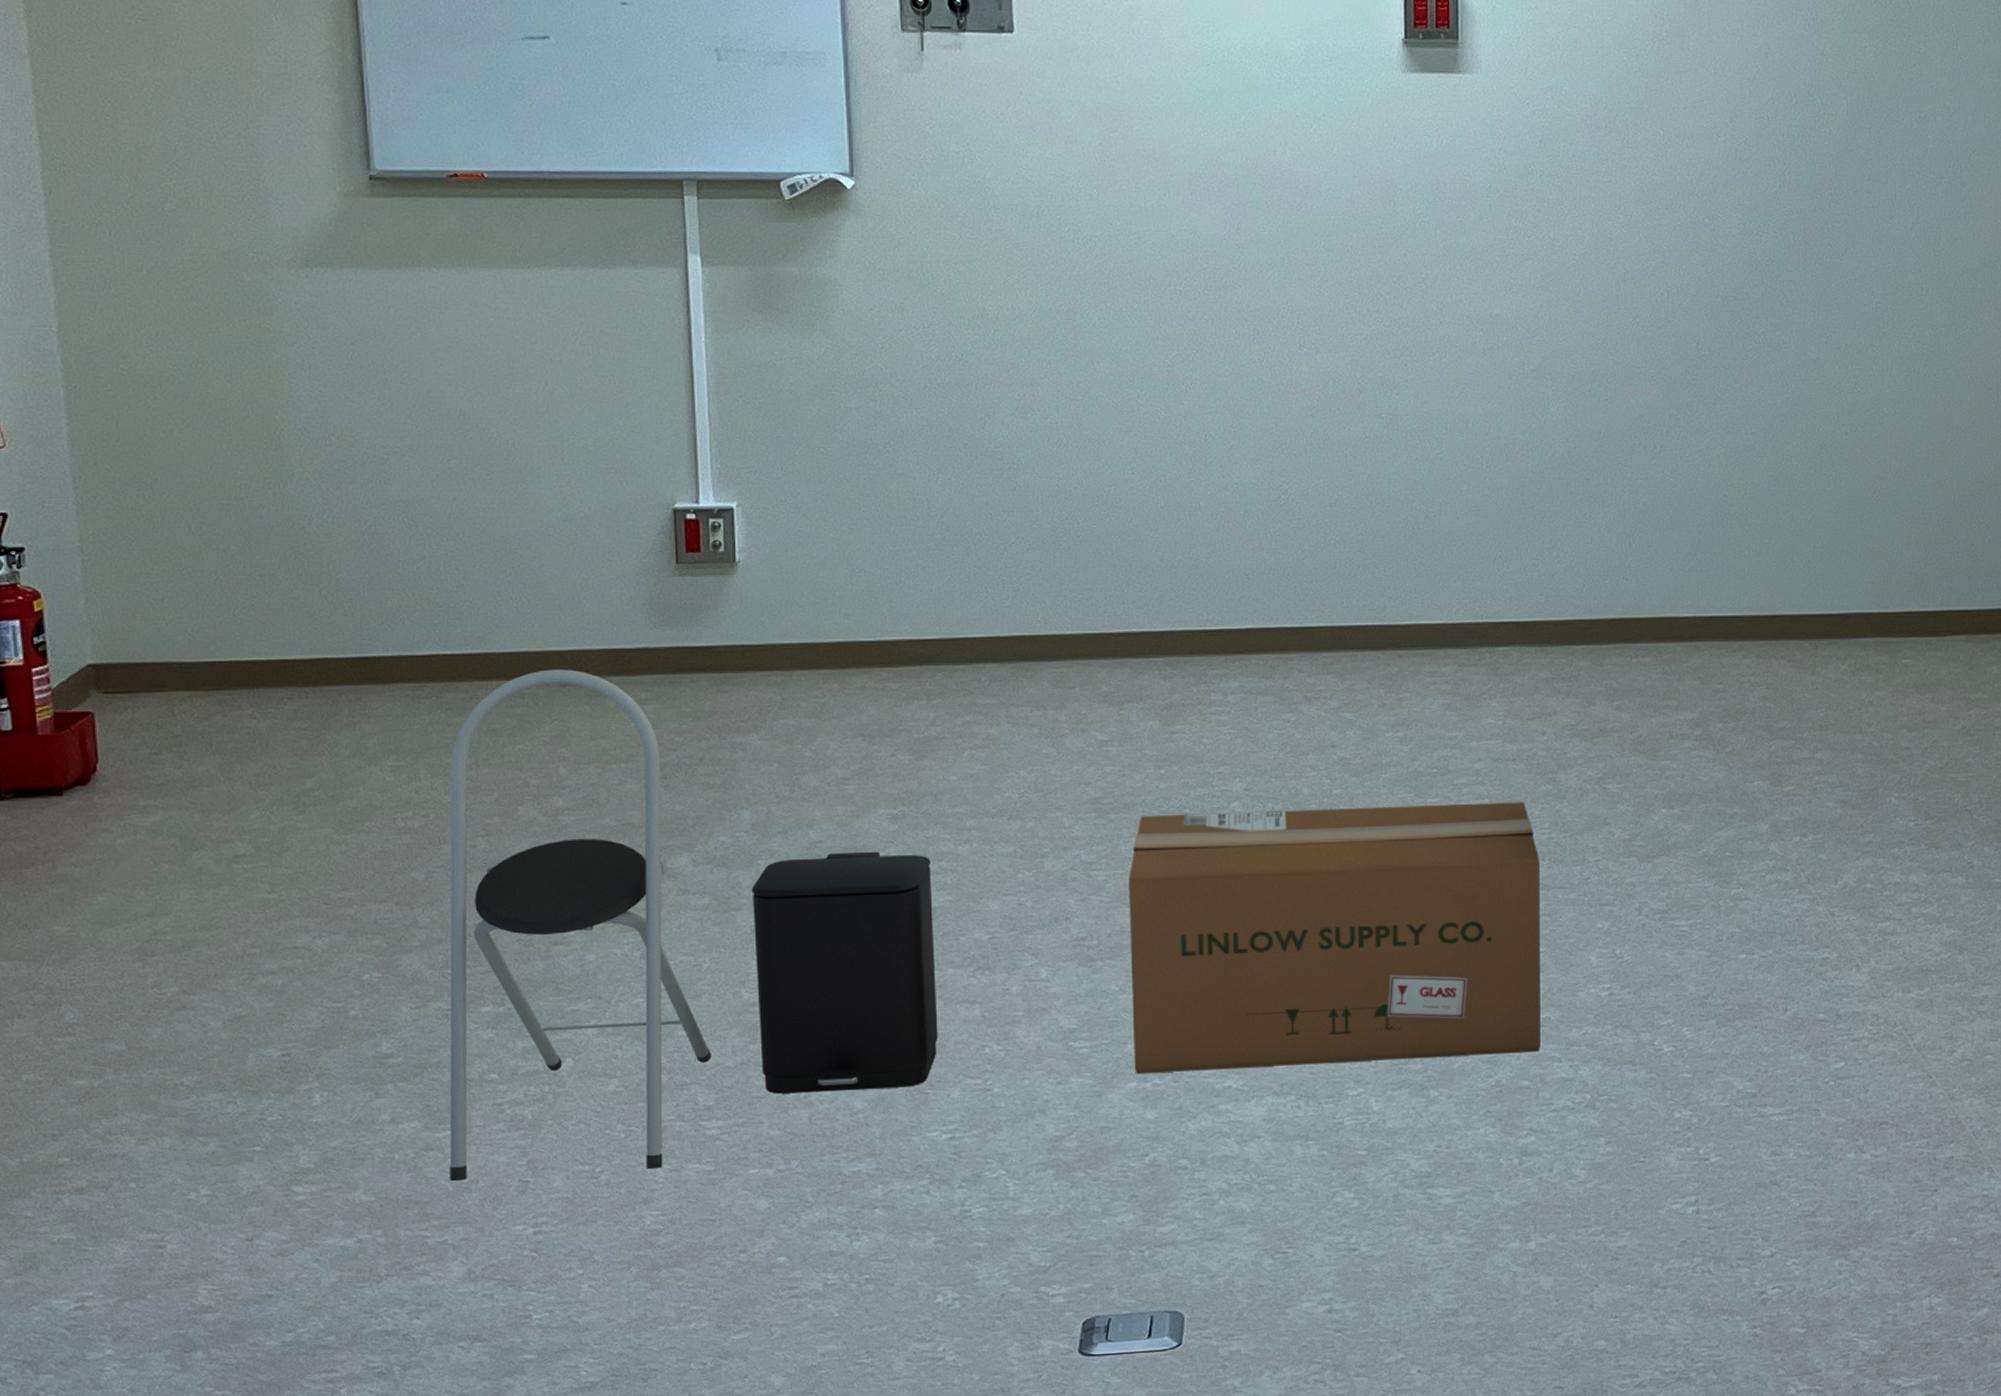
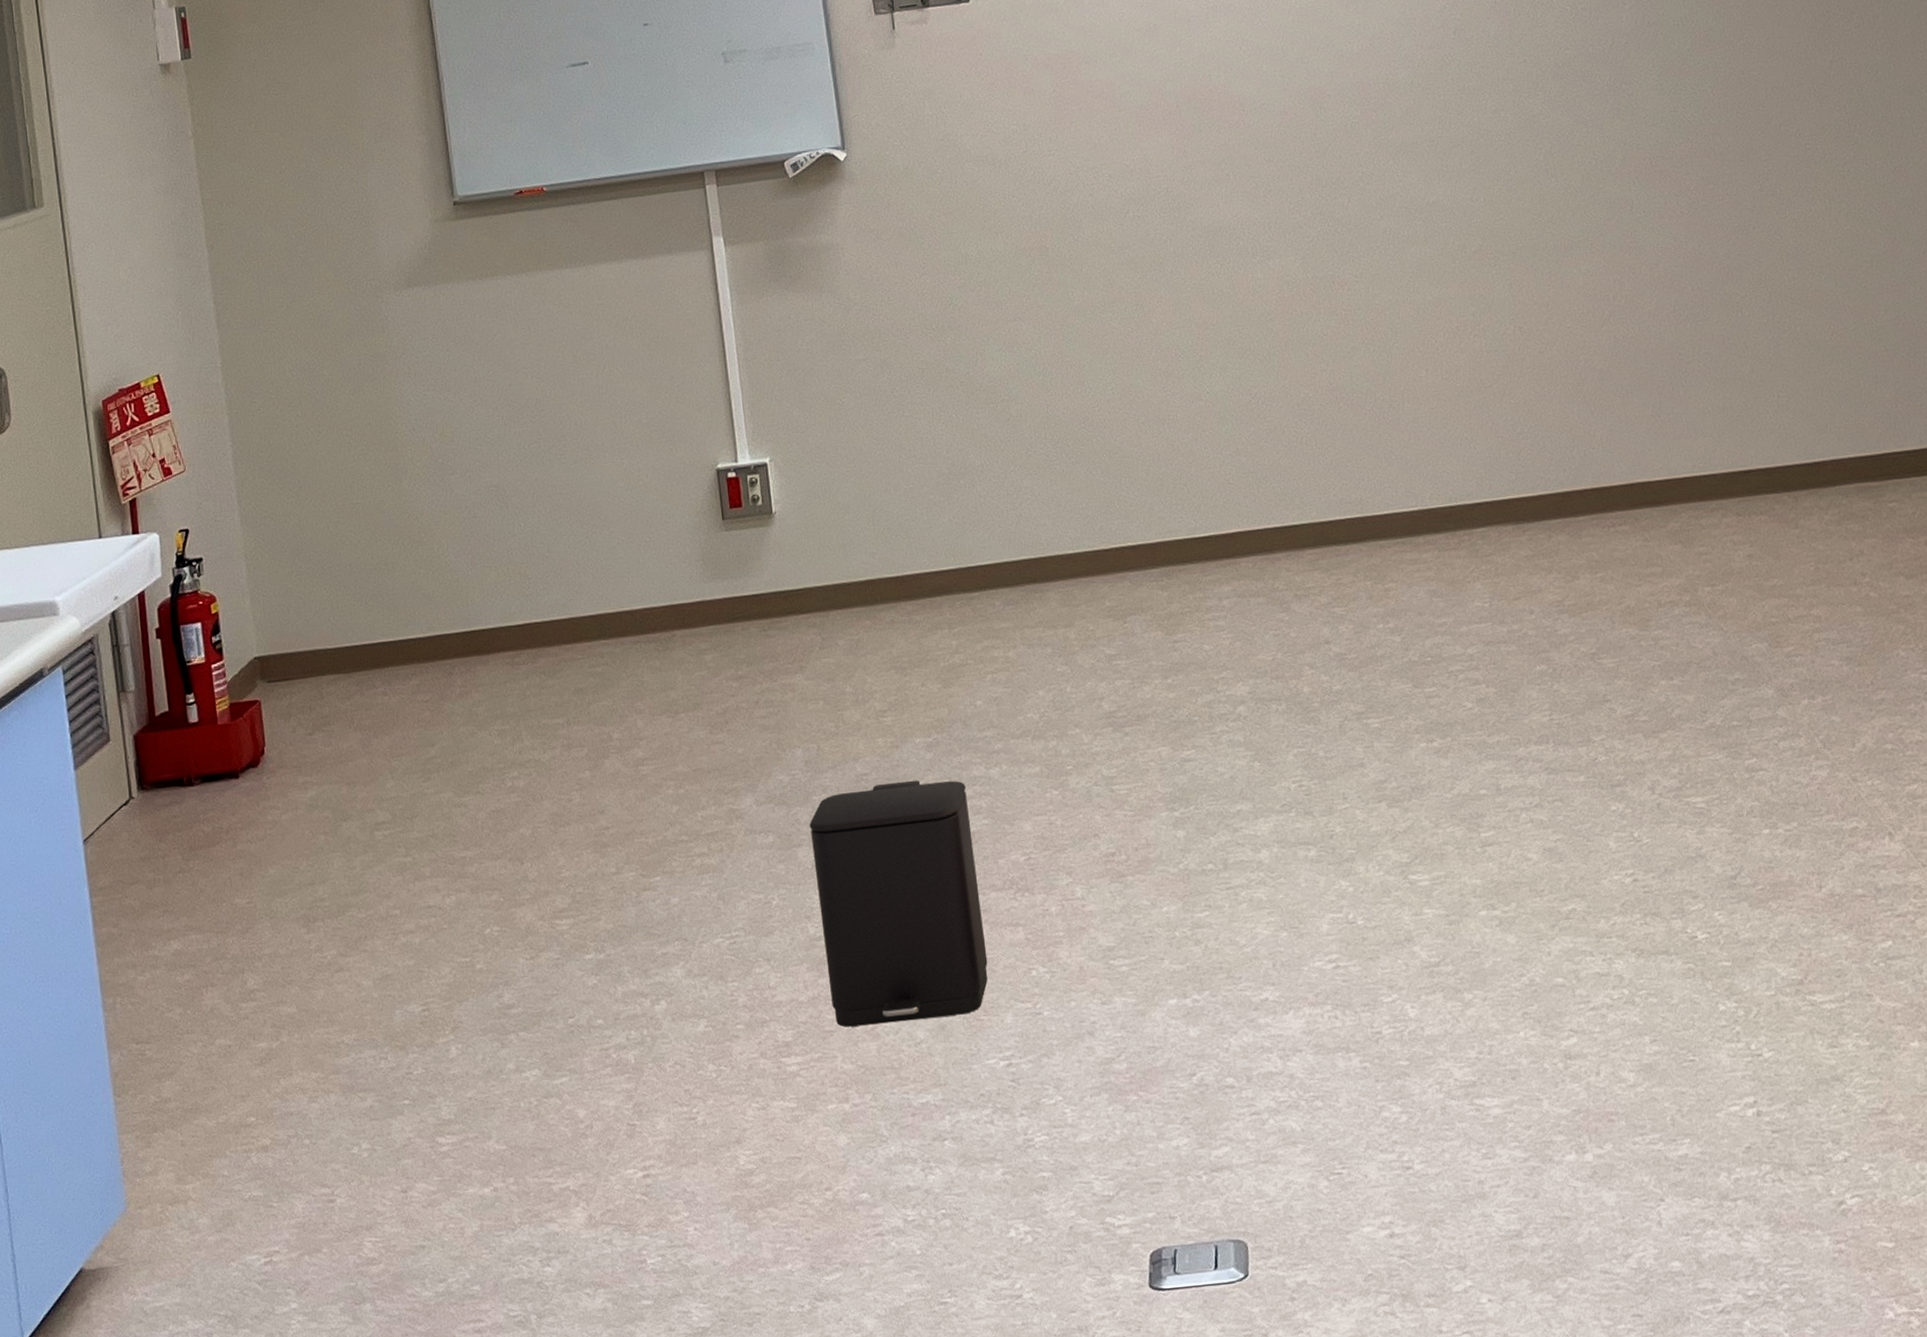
step stool: present [449,669,712,1182] -> none [546,627,786,1128]
box: present [1129,802,1541,1073] -> none [1148,684,1570,990]

